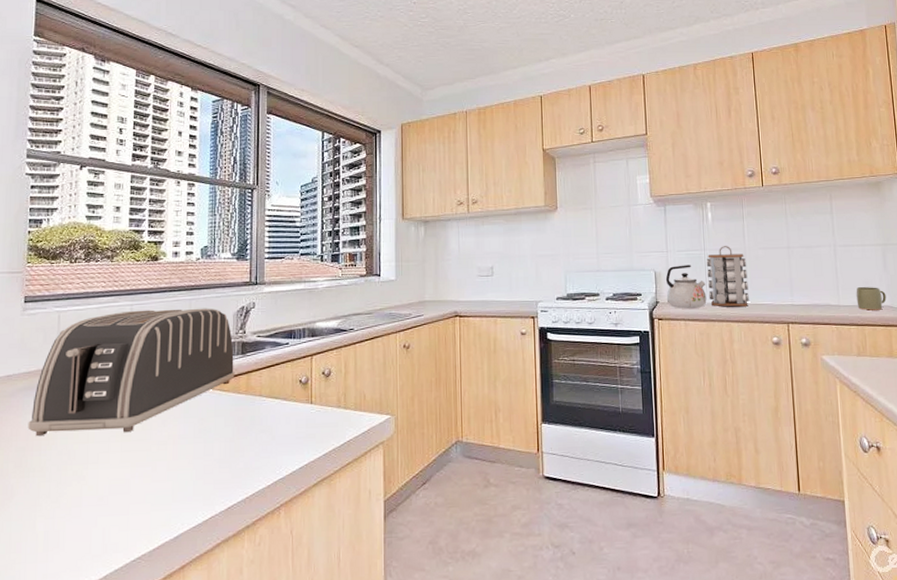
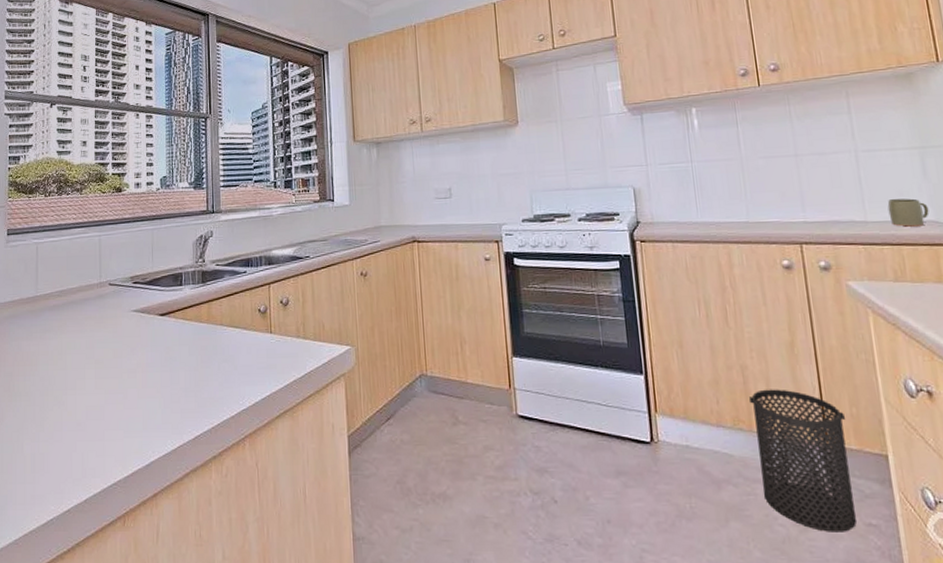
toaster: present [28,308,235,437] -> none [14,237,197,363]
kettle: present [665,265,707,310] -> none [646,179,698,230]
spice rack: present [707,246,749,307] -> none [695,156,750,227]
trash can: none [740,447,818,567] -> present [749,389,856,532]

